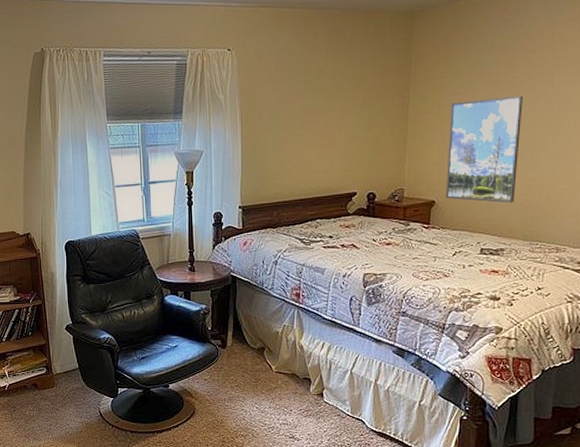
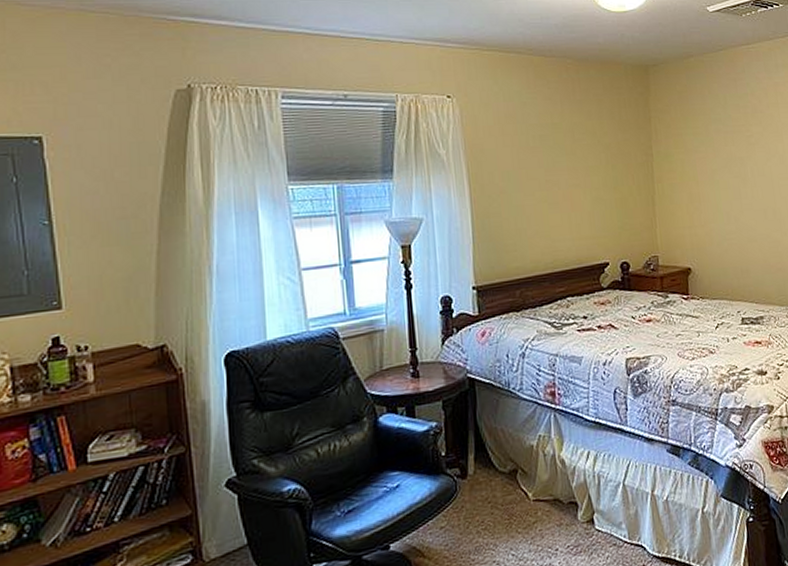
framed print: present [445,95,523,203] -> none [694,154,766,267]

